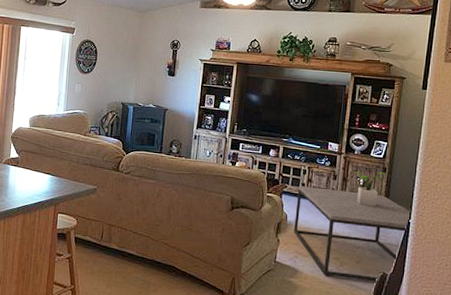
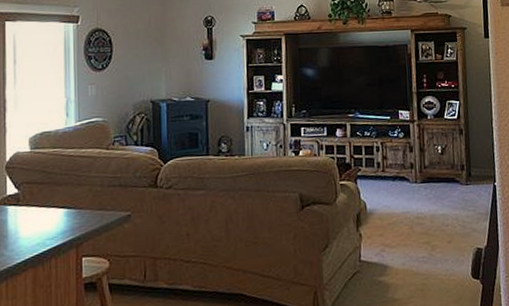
coffee table: present [294,186,411,282] -> none [373,160,495,265]
potted plant: present [349,171,393,207] -> none [425,134,471,176]

